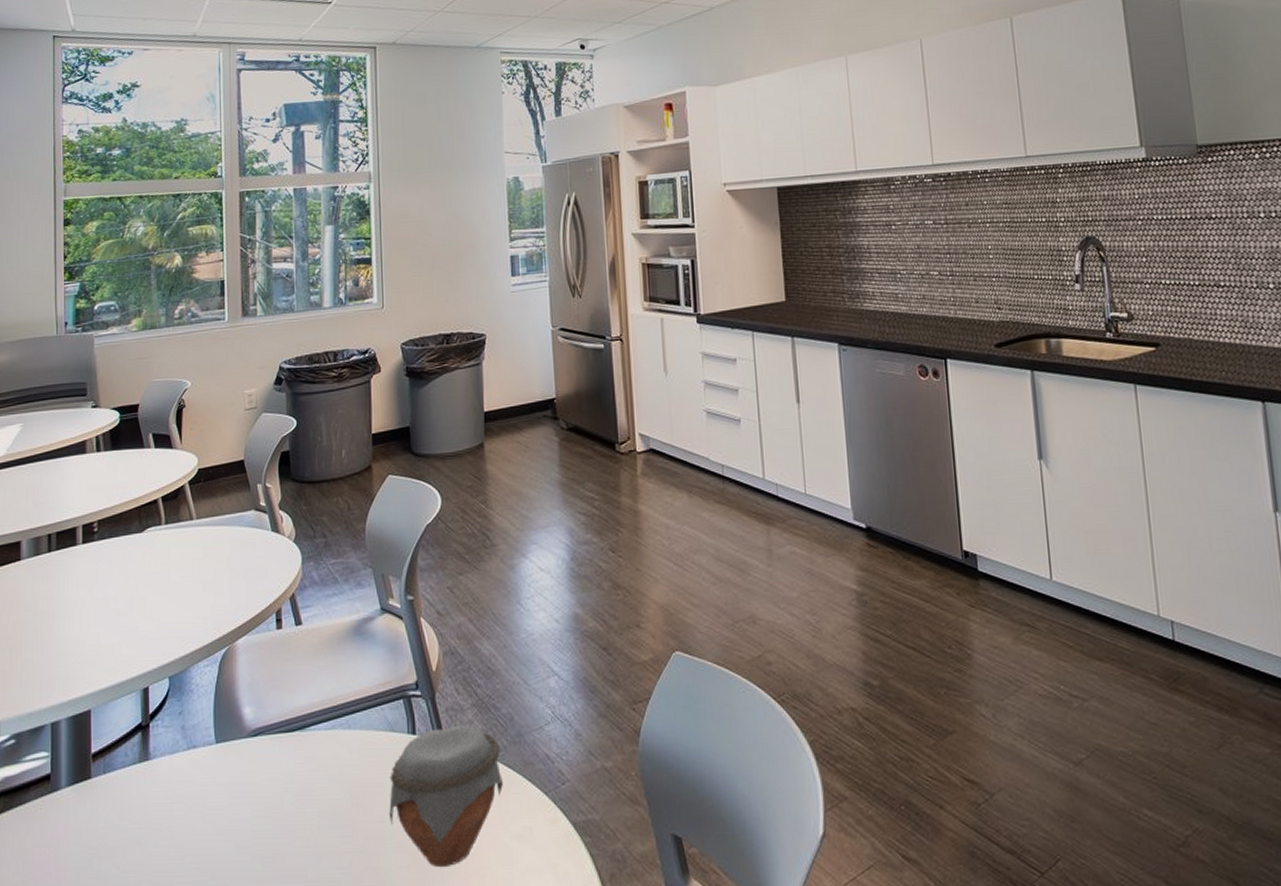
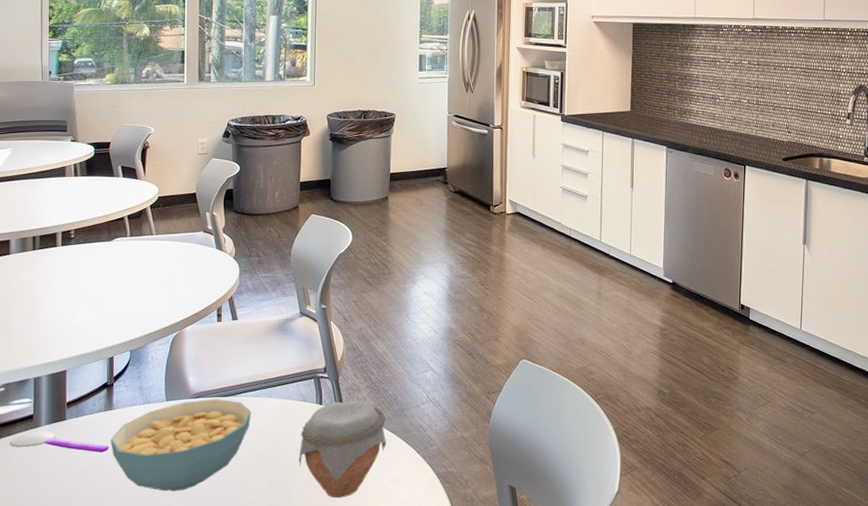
spoon: none [21,796,146,822] -> present [9,431,109,453]
cereal bowl: none [147,736,326,872] -> present [110,399,252,492]

